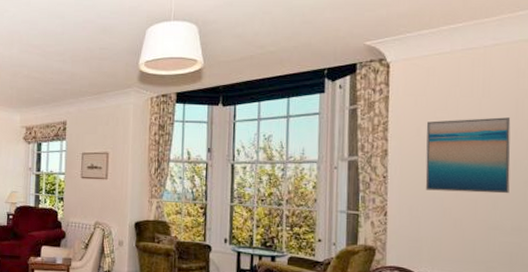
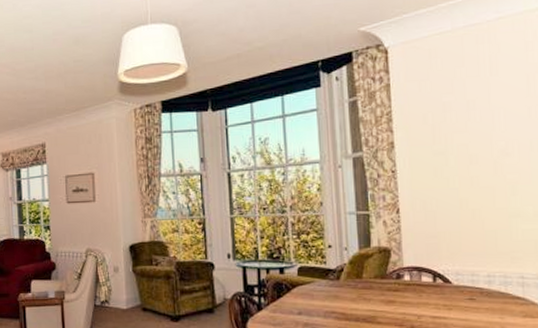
wall art: present [425,117,511,194] -> none [433,95,528,182]

